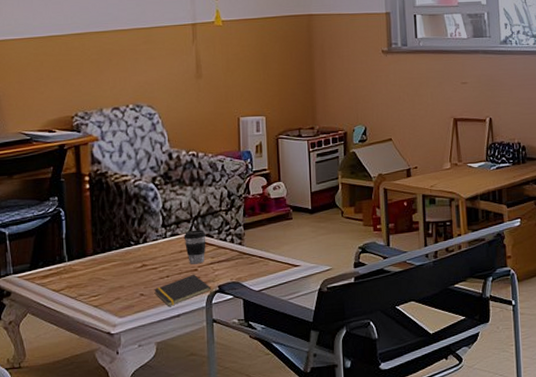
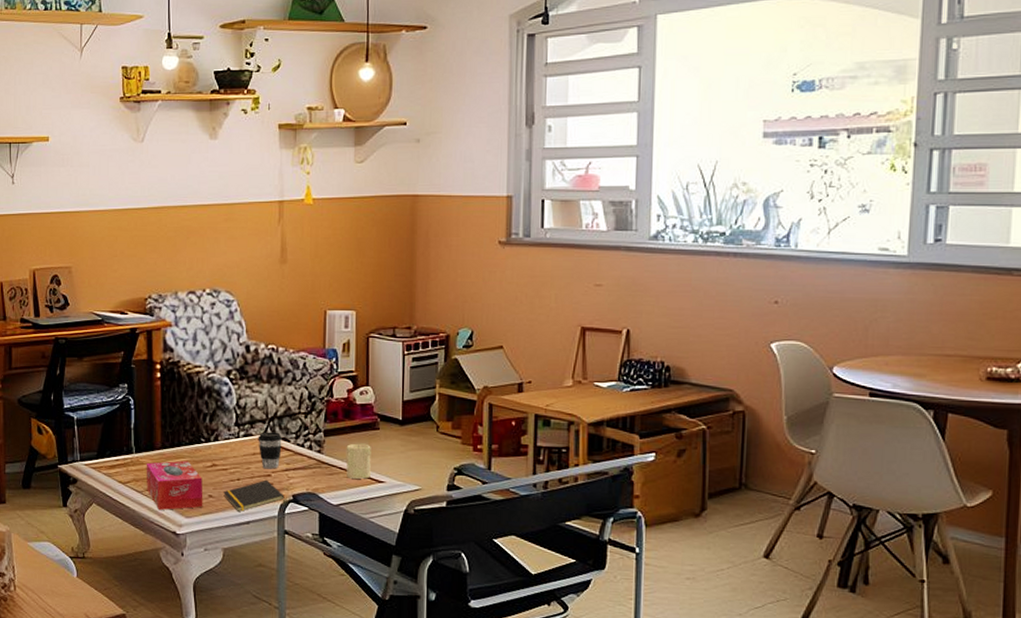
tissue box: none [78,263,135,313] -> present [146,460,203,510]
candle: none [264,233,287,265] -> present [346,443,371,479]

